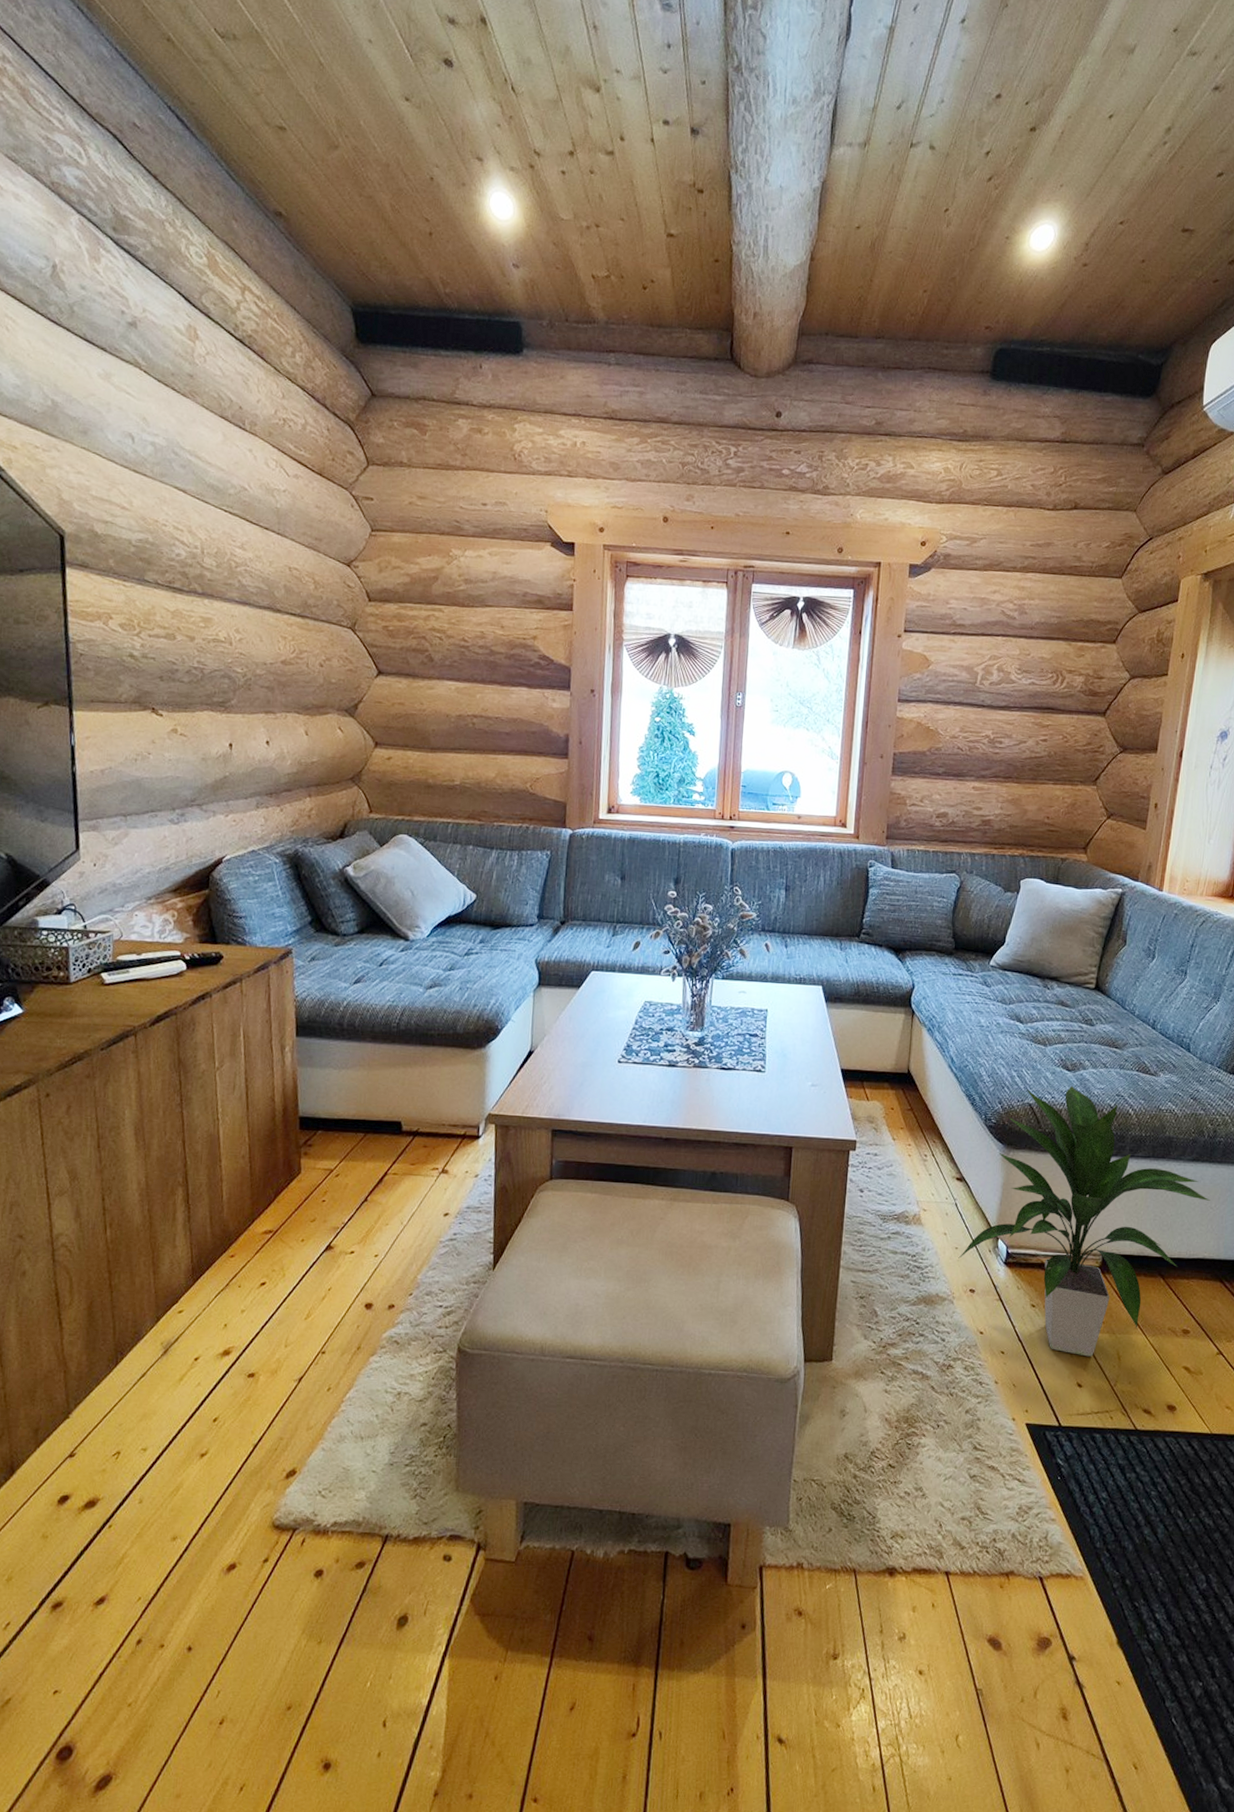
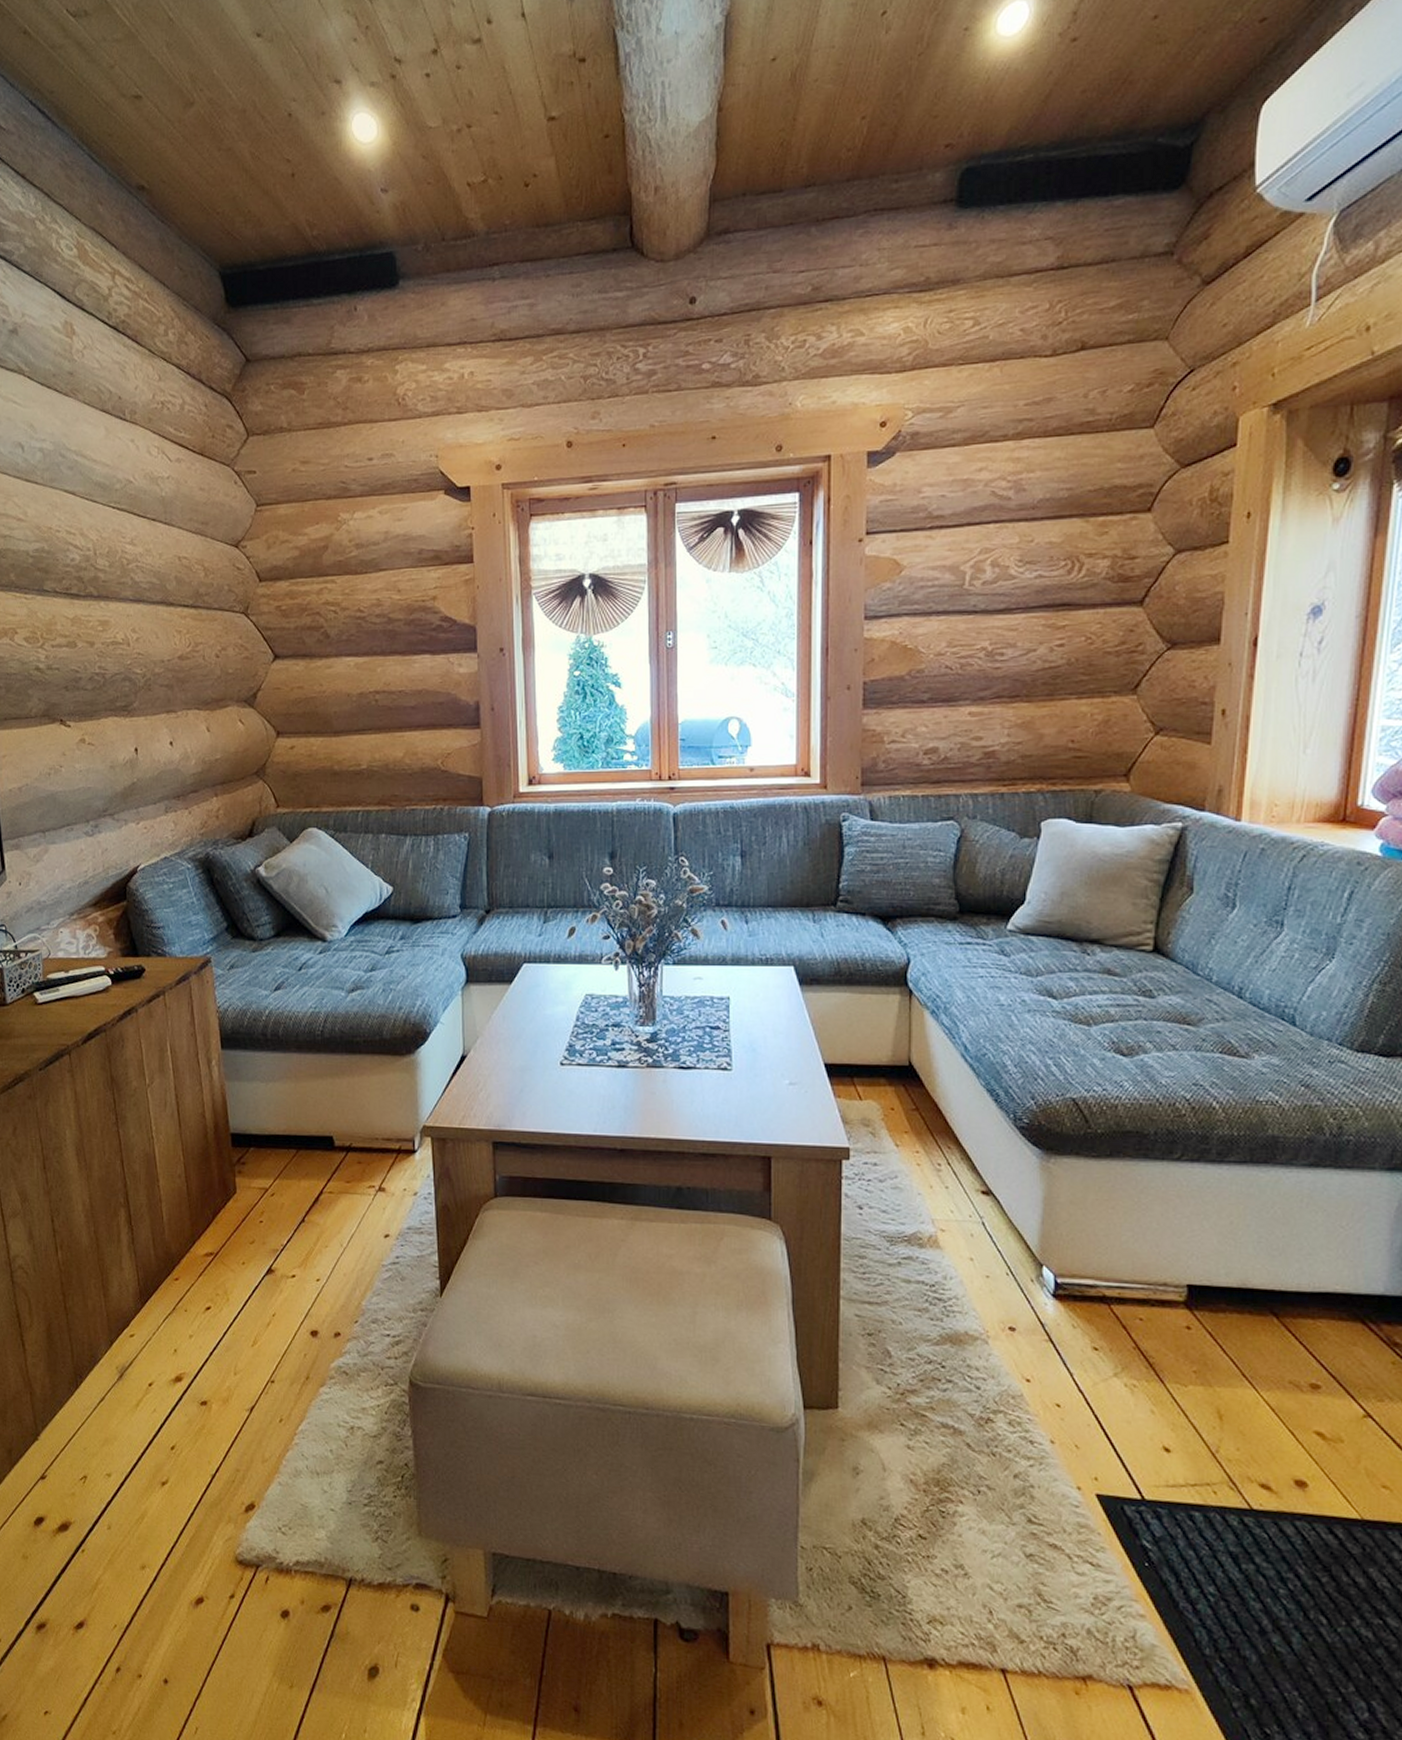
indoor plant: present [958,1085,1210,1357] -> none [990,1074,1339,1415]

